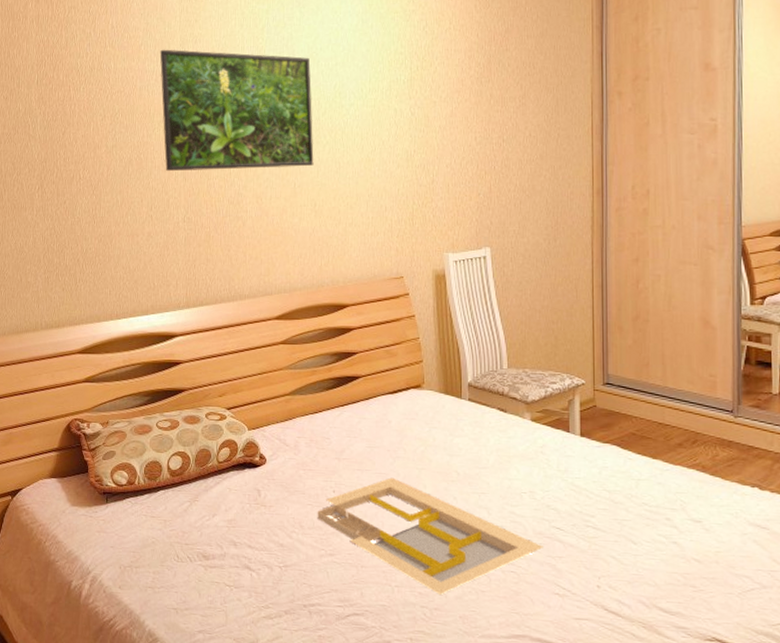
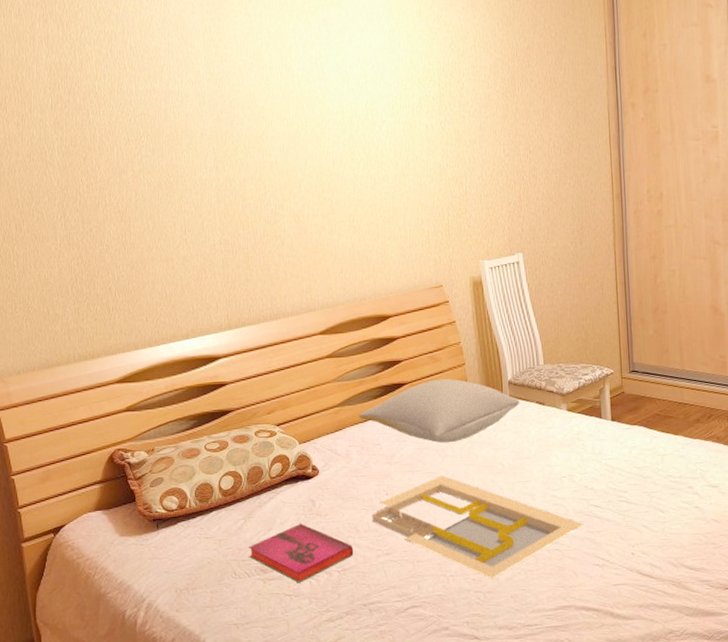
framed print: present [160,49,314,172] -> none [184,70,350,194]
hardback book: none [192,512,297,575] -> present [249,523,354,583]
pillow: none [310,375,480,444] -> present [359,379,520,443]

